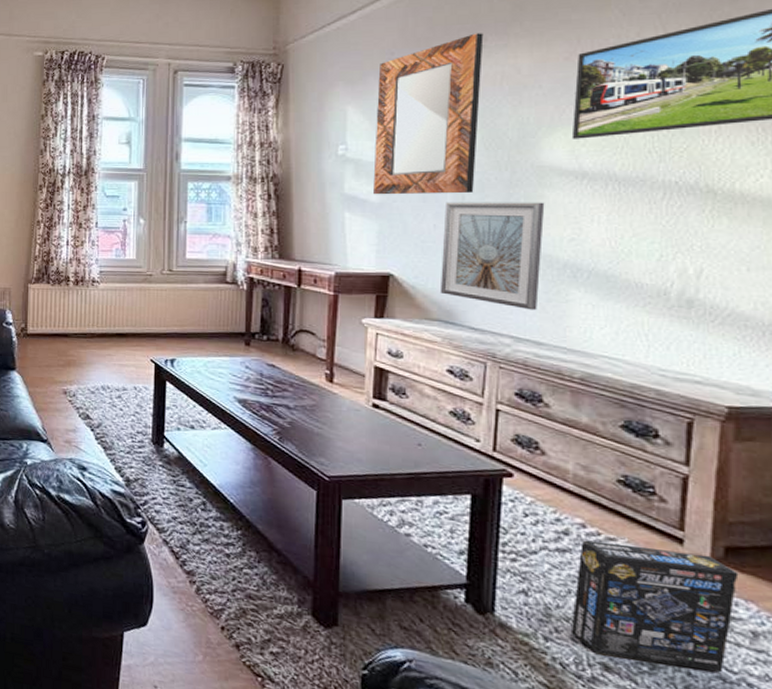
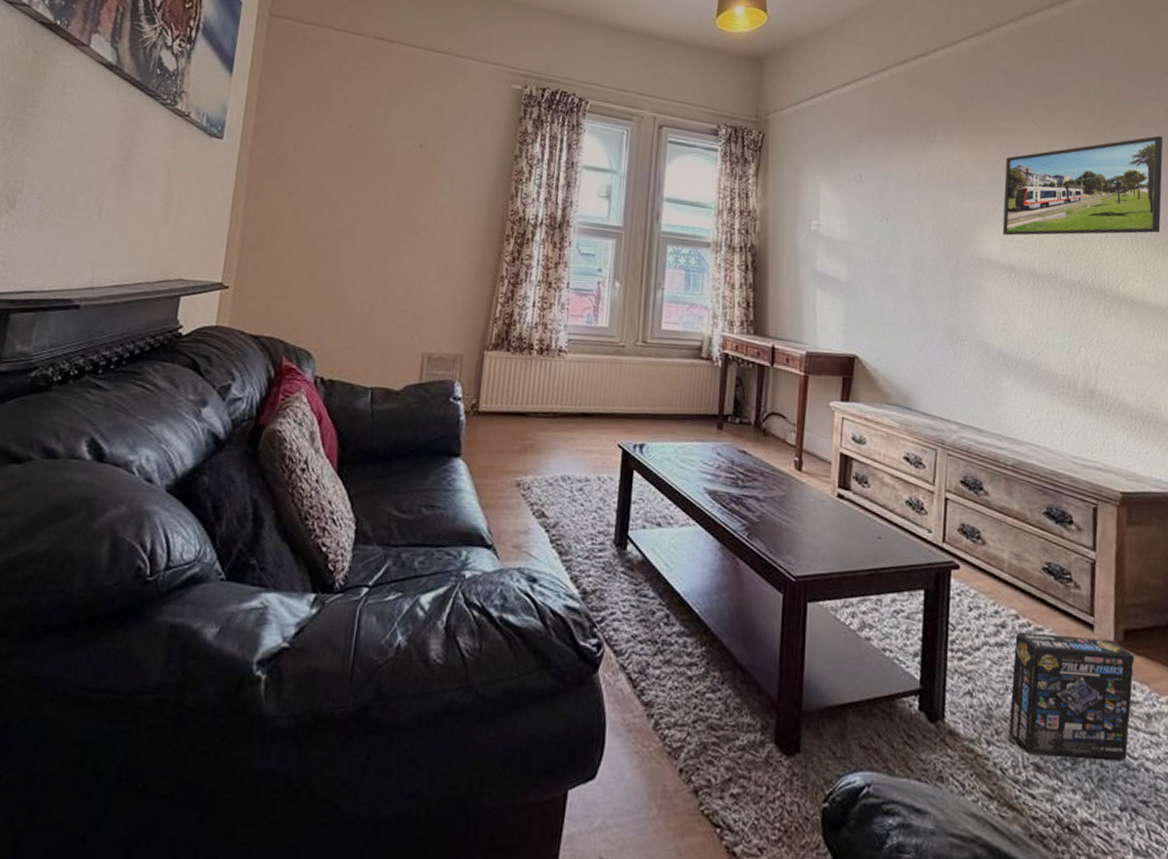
home mirror: present [373,33,484,195] -> none [842,127,934,279]
picture frame: present [440,202,545,311] -> none [898,285,983,397]

